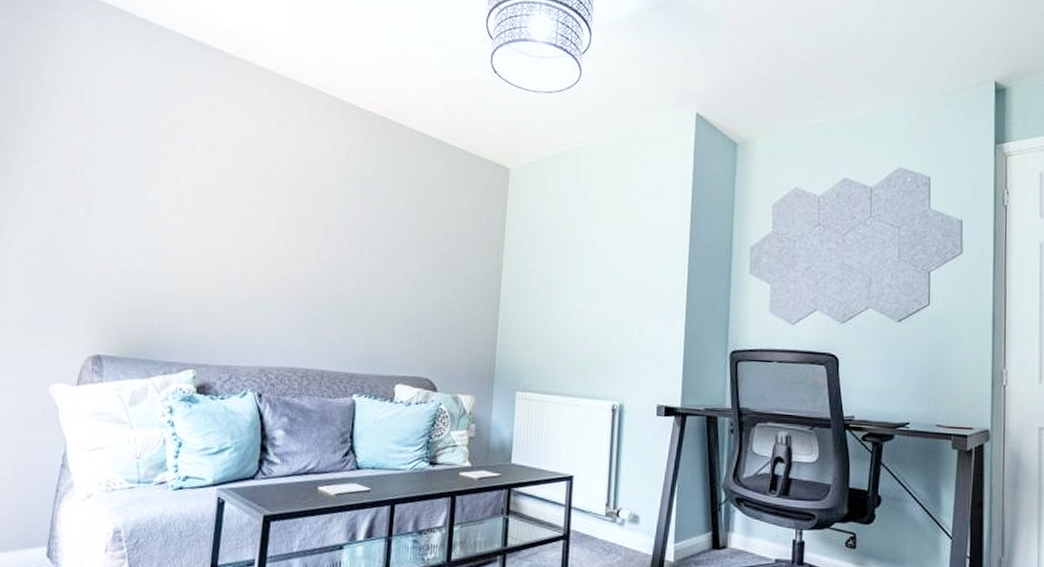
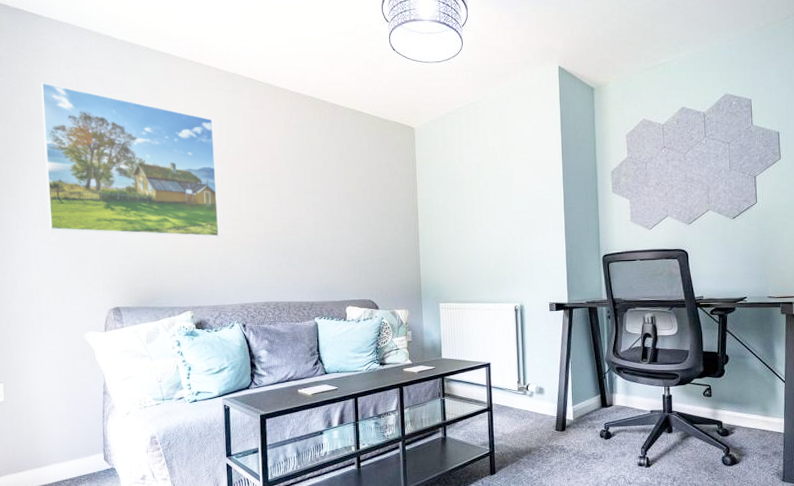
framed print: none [28,65,258,279] -> present [41,82,220,237]

